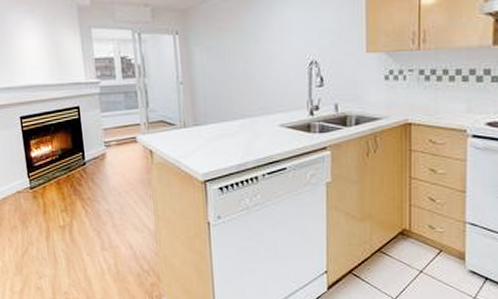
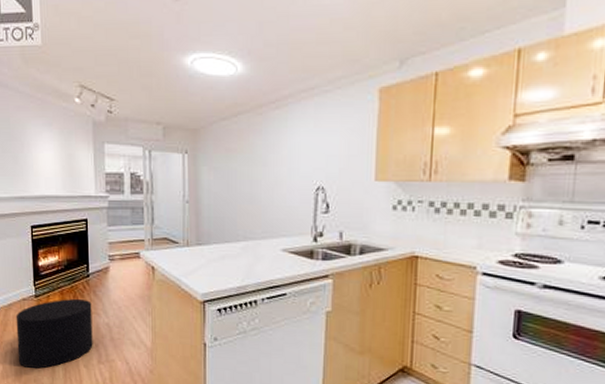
stool: none [11,187,95,260] -> present [16,298,93,369]

